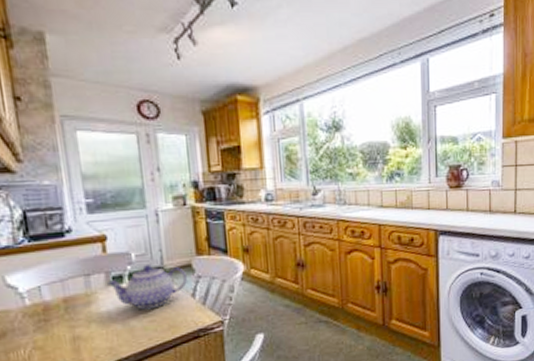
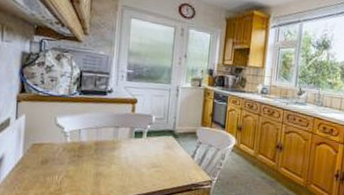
teapot: present [107,265,187,310] -> none [131,127,191,162]

